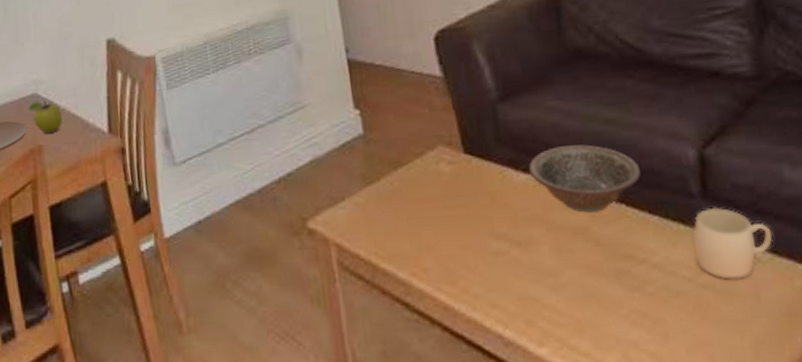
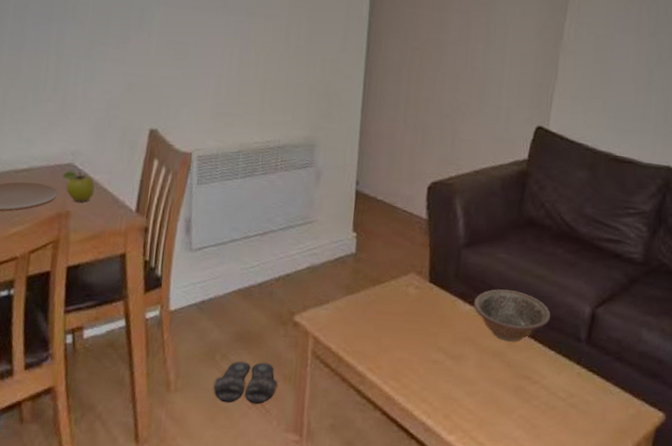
slippers: none [230,283,305,338] -> present [213,361,278,404]
mug: present [693,207,773,280] -> none [571,351,624,404]

